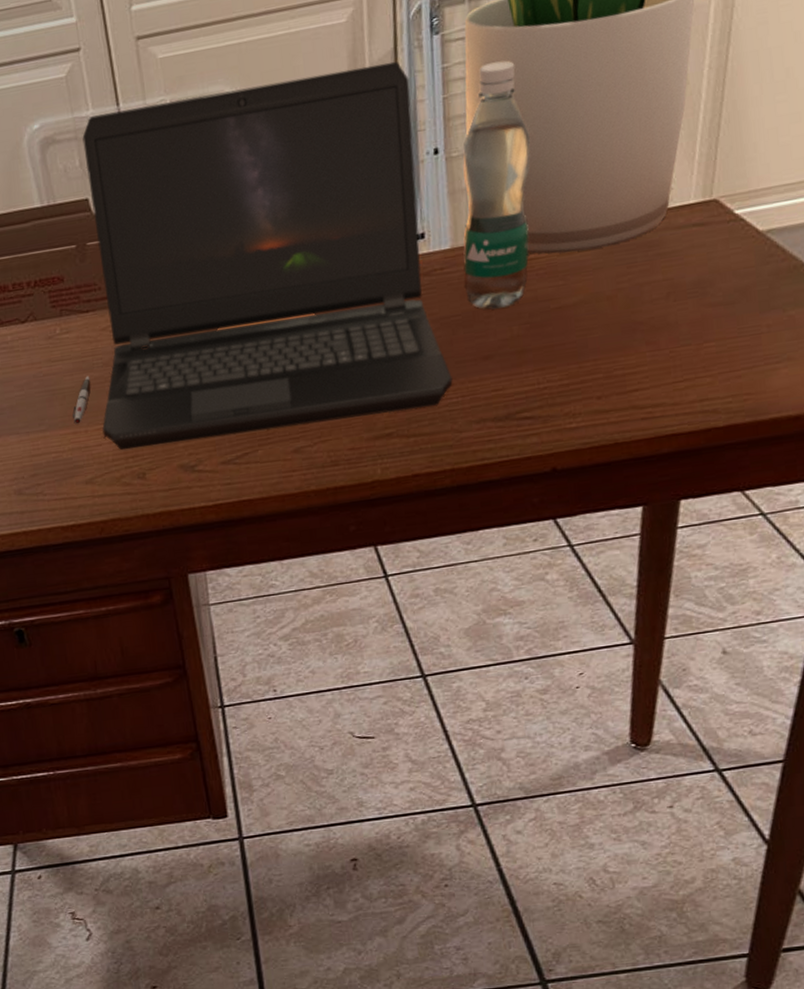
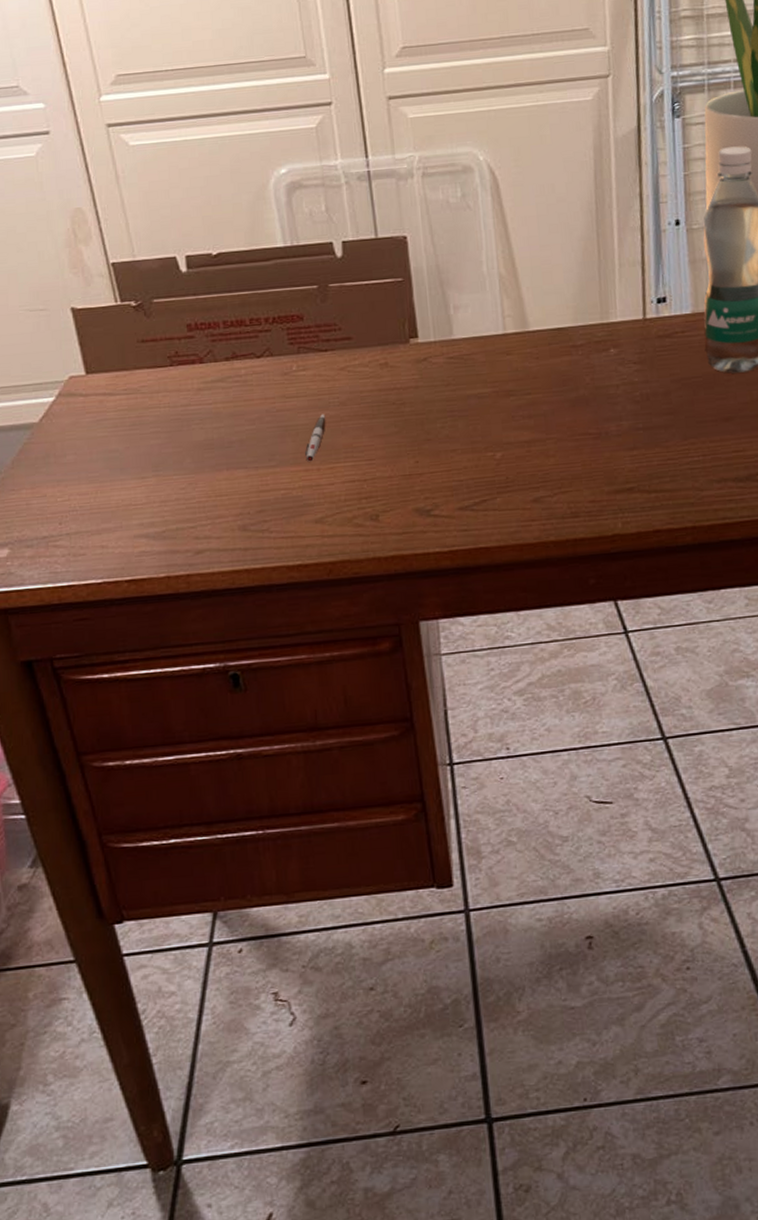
laptop computer: present [82,61,453,450] -> none [329,138,694,490]

